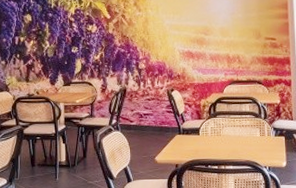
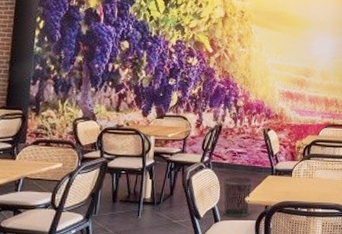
waste bin: none [132,137,162,177] -> present [222,176,254,218]

